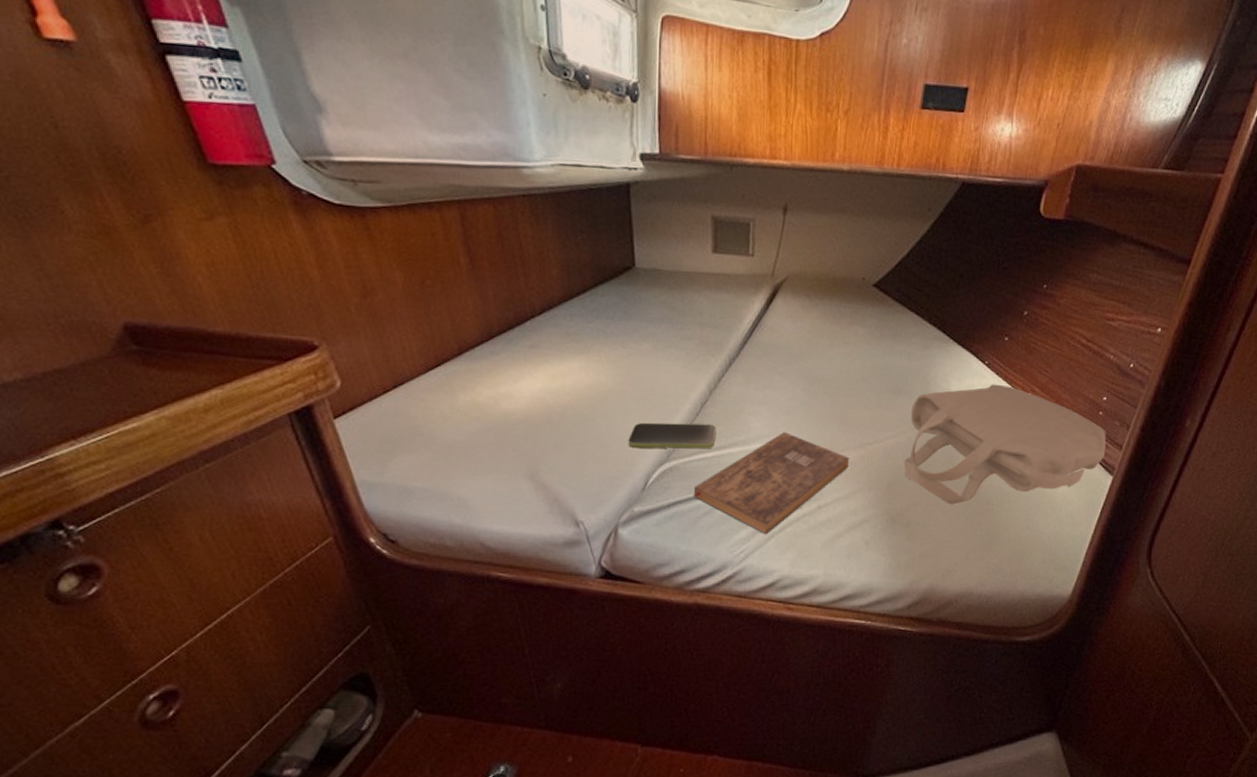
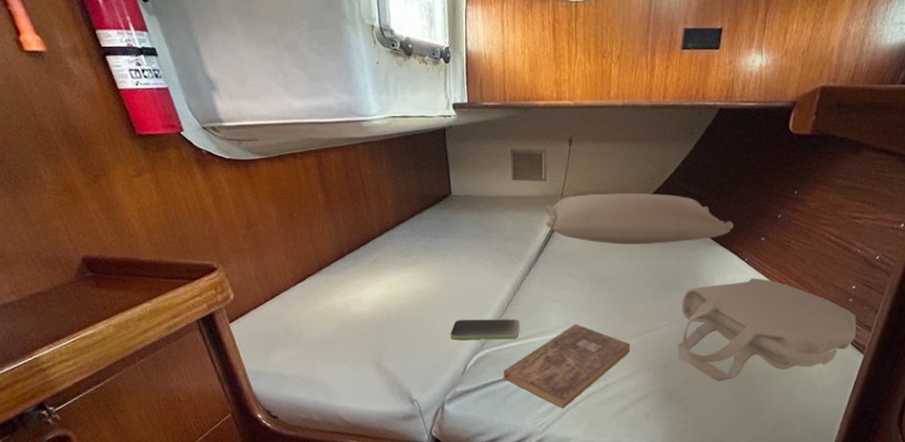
pillow: none [751,275,974,340] -> present [545,193,734,245]

